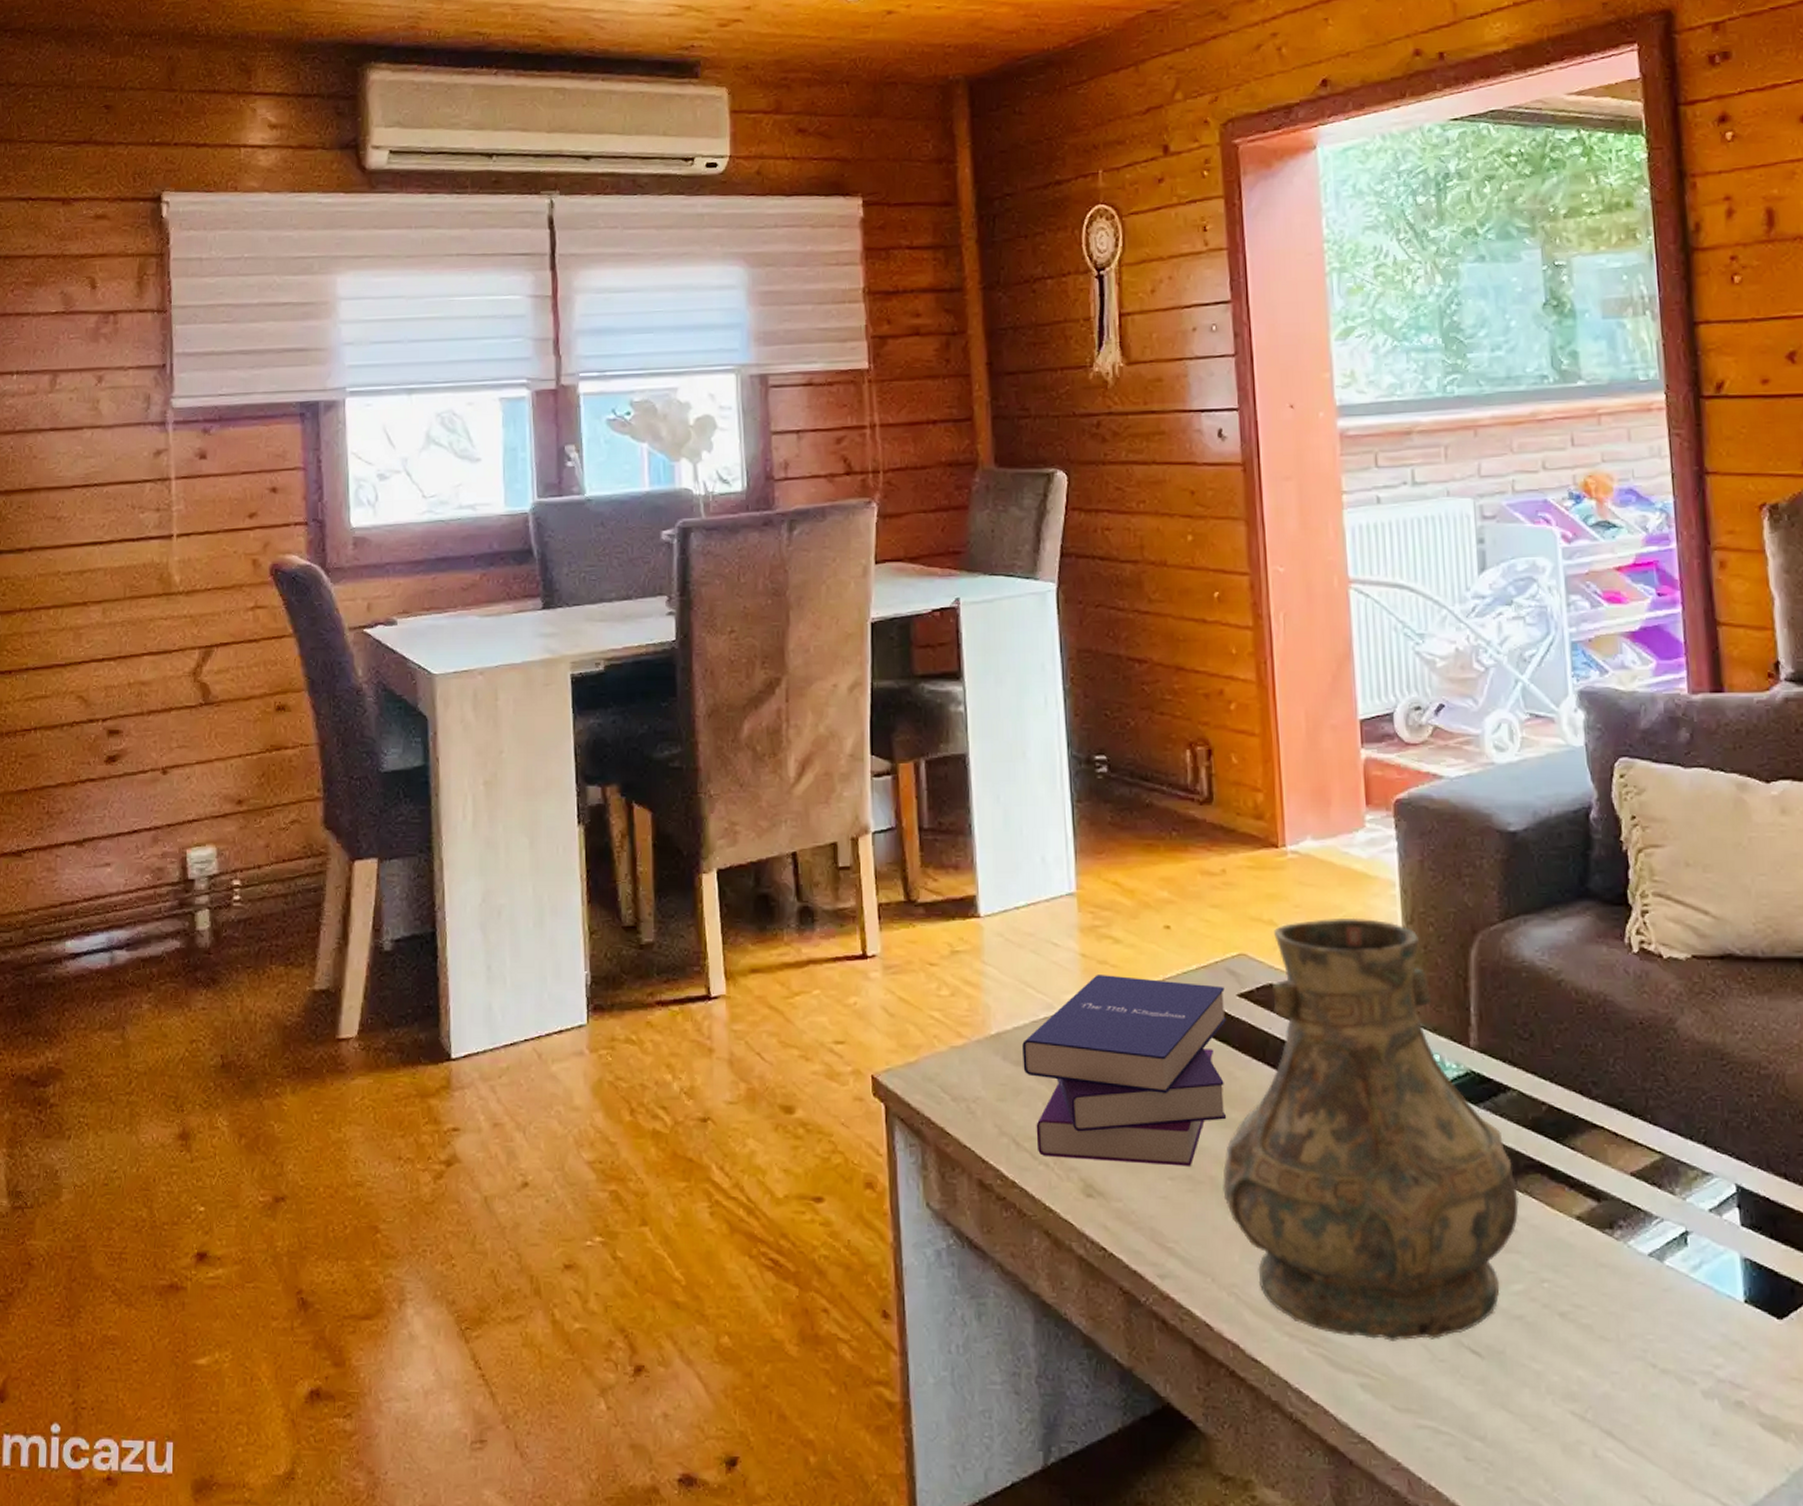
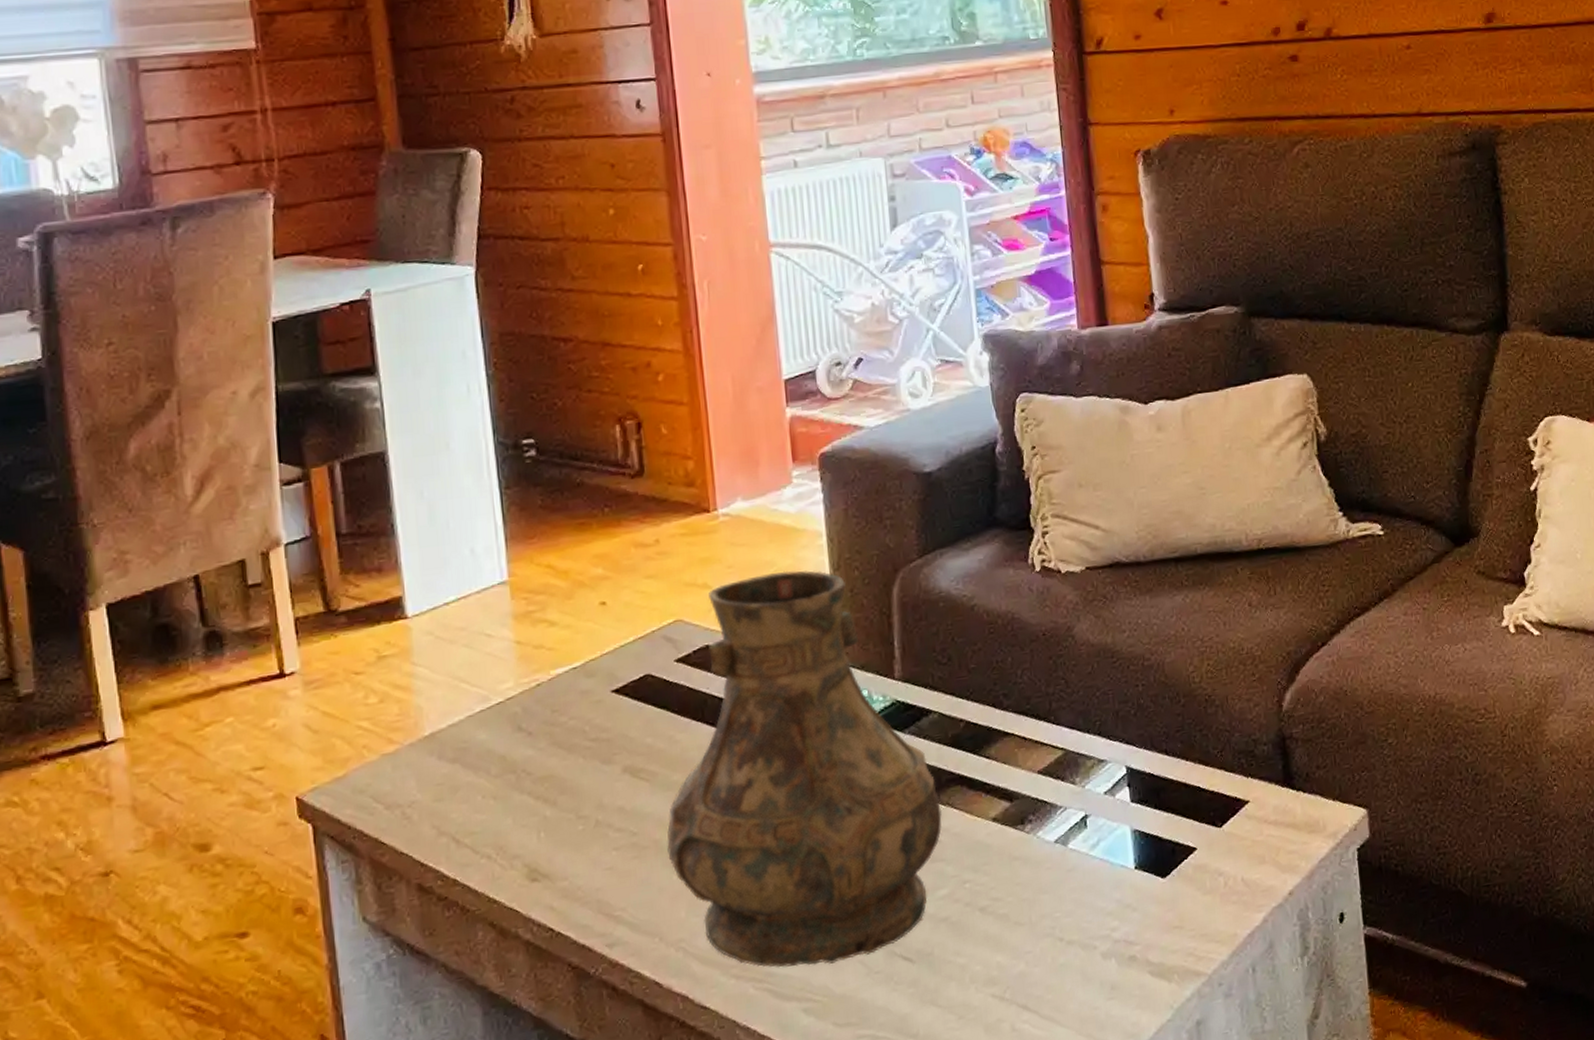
book: present [1022,975,1227,1166] -> none [458,654,668,849]

